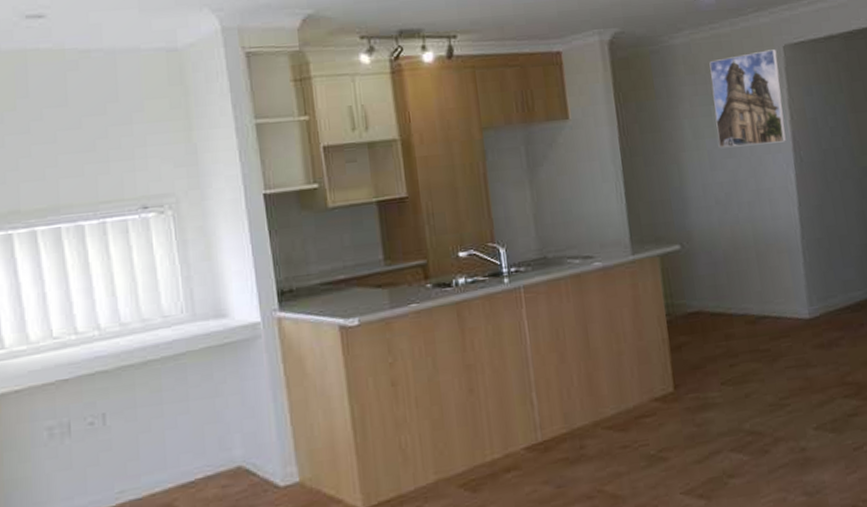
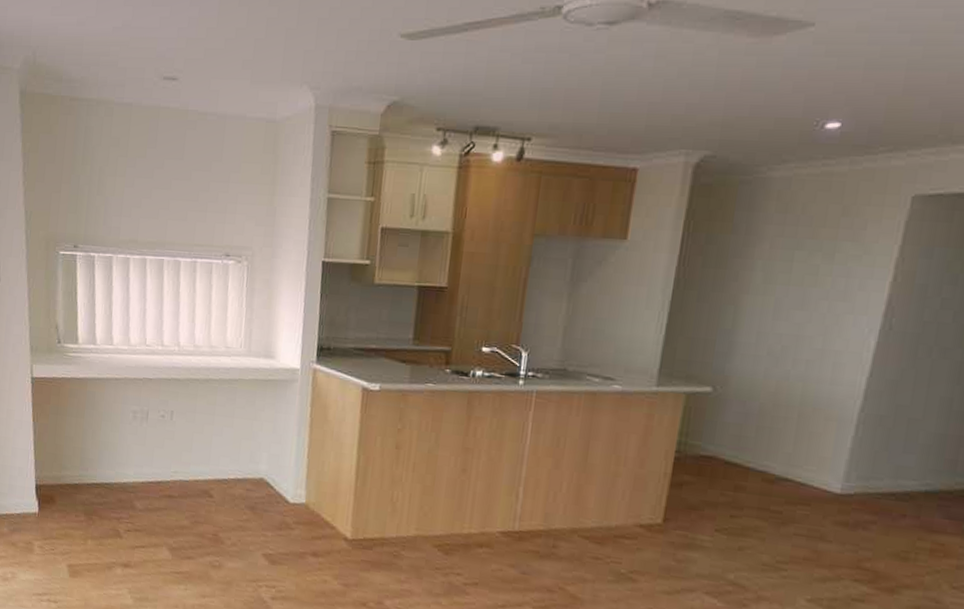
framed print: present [709,49,786,148] -> none [790,198,901,305]

